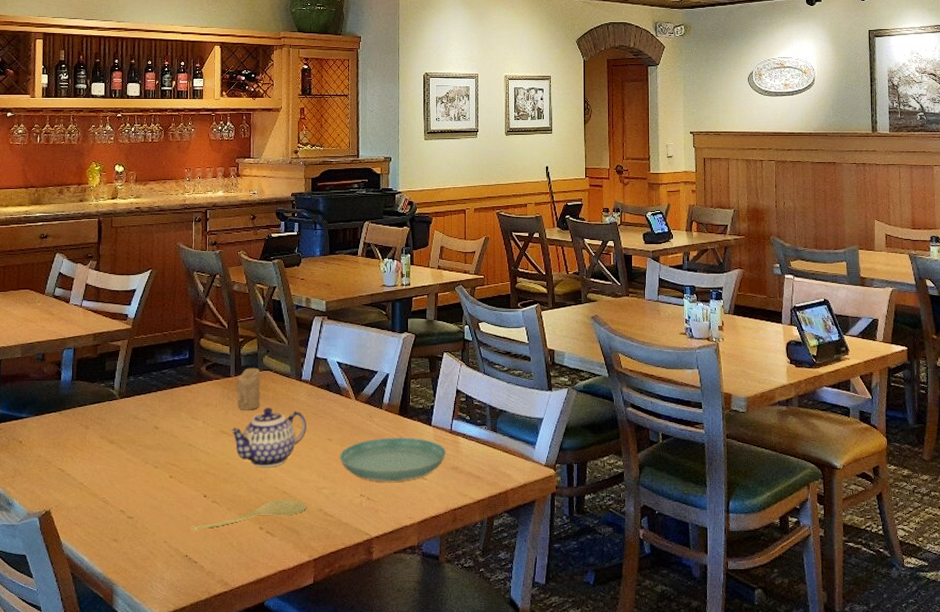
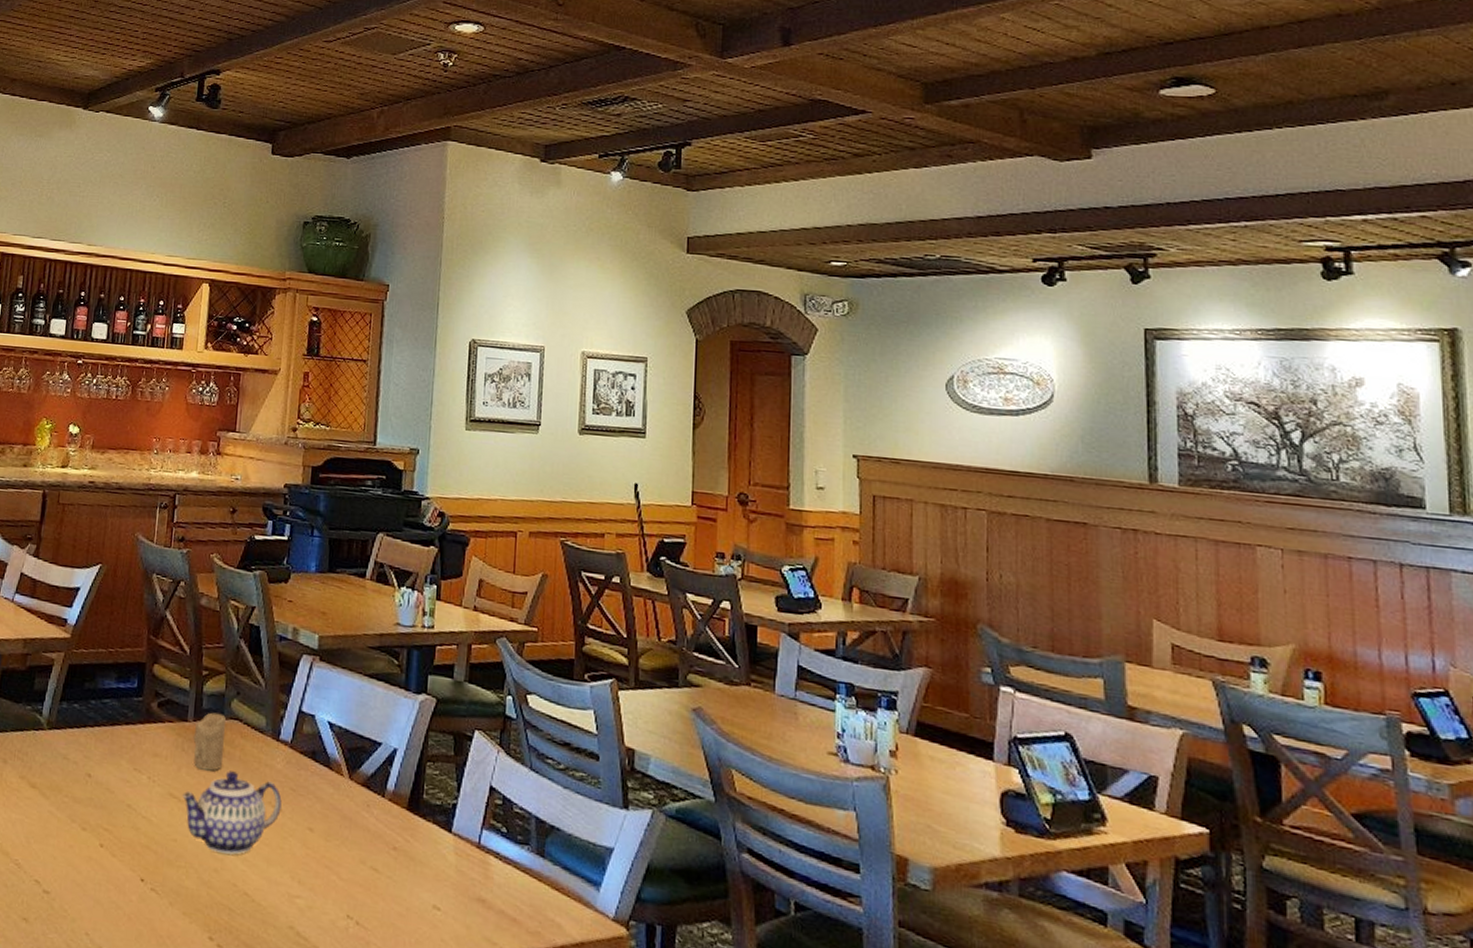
spoon: present [189,499,307,531] -> none [118,902,274,928]
saucer: present [340,437,446,482] -> none [322,838,471,907]

